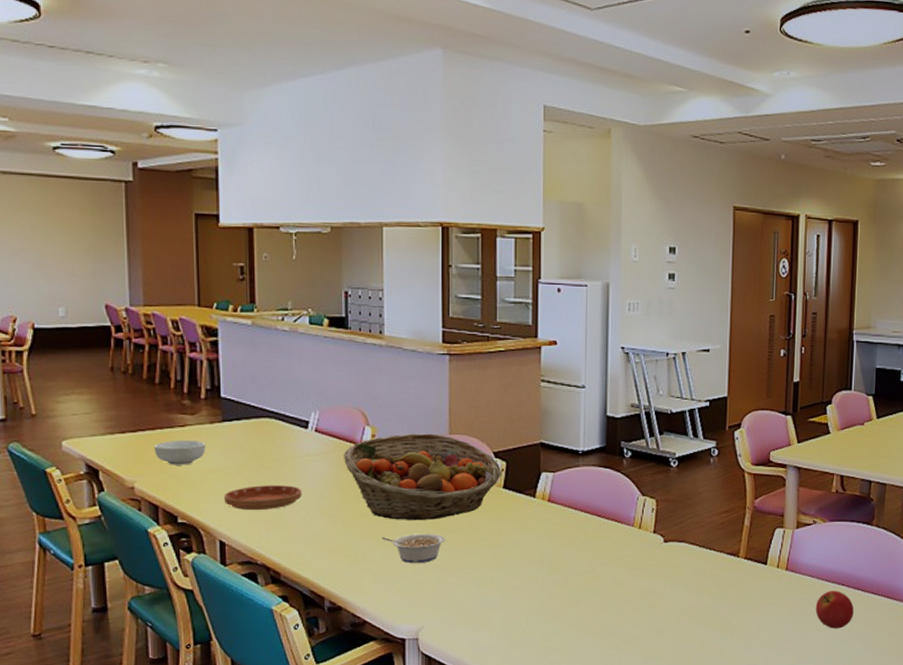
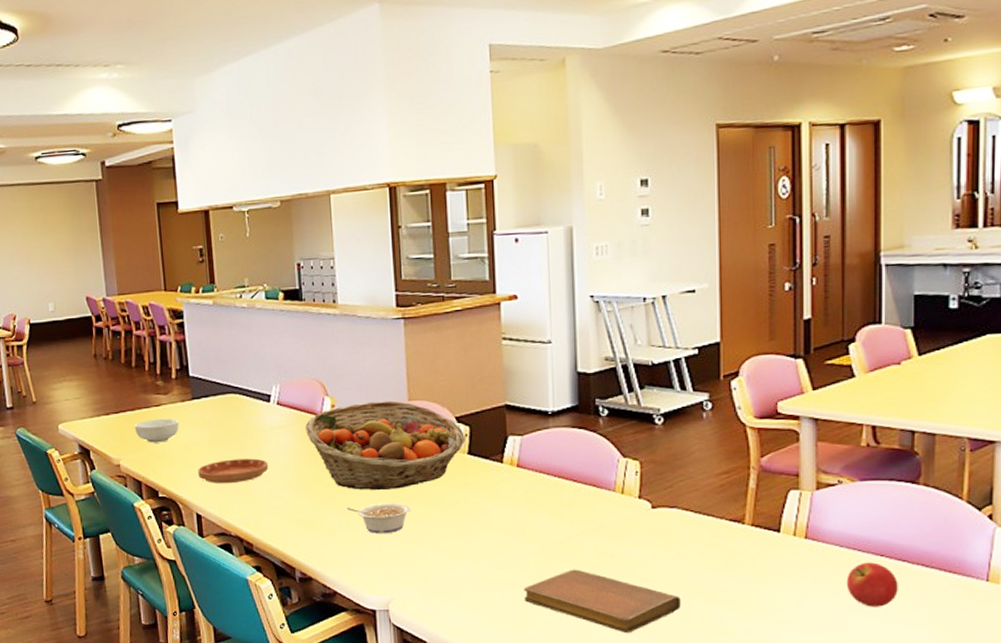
notebook: none [547,597,684,656] -> present [523,569,681,634]

